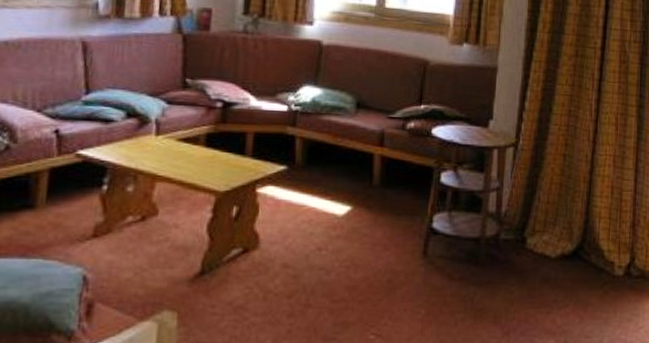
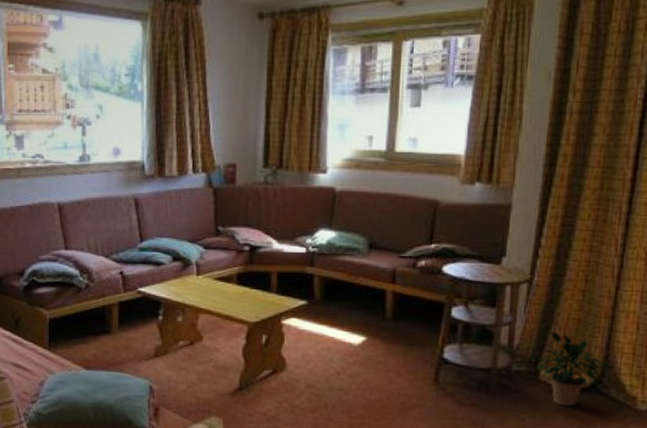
potted plant: none [520,198,595,275] -> present [533,332,616,406]

